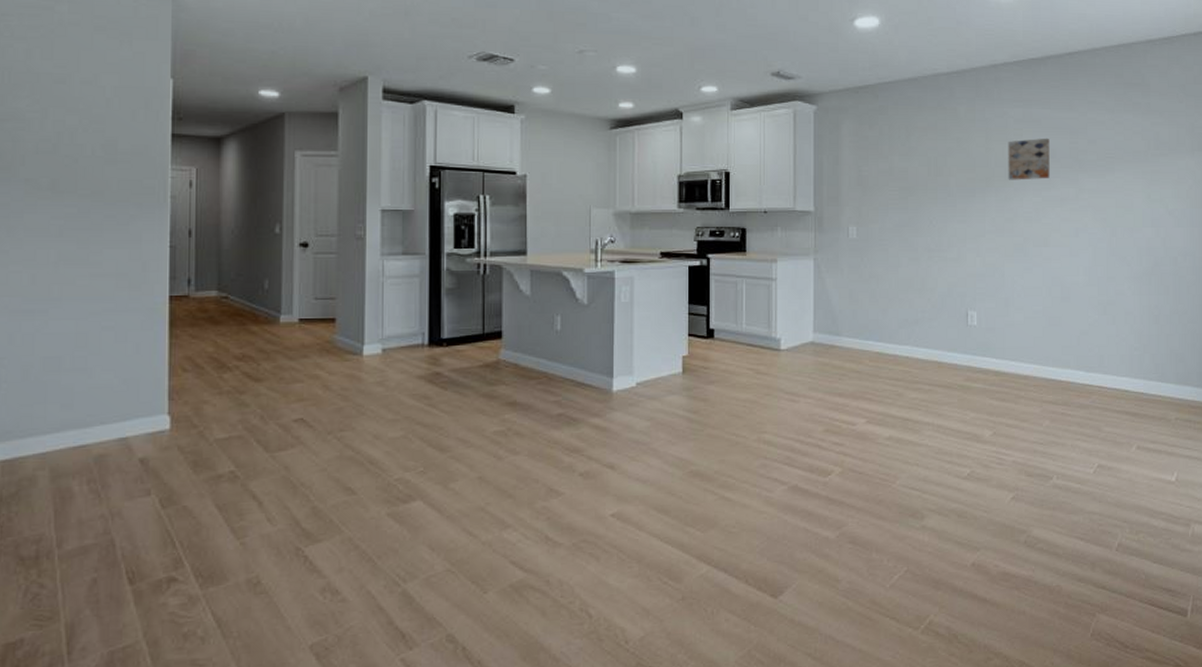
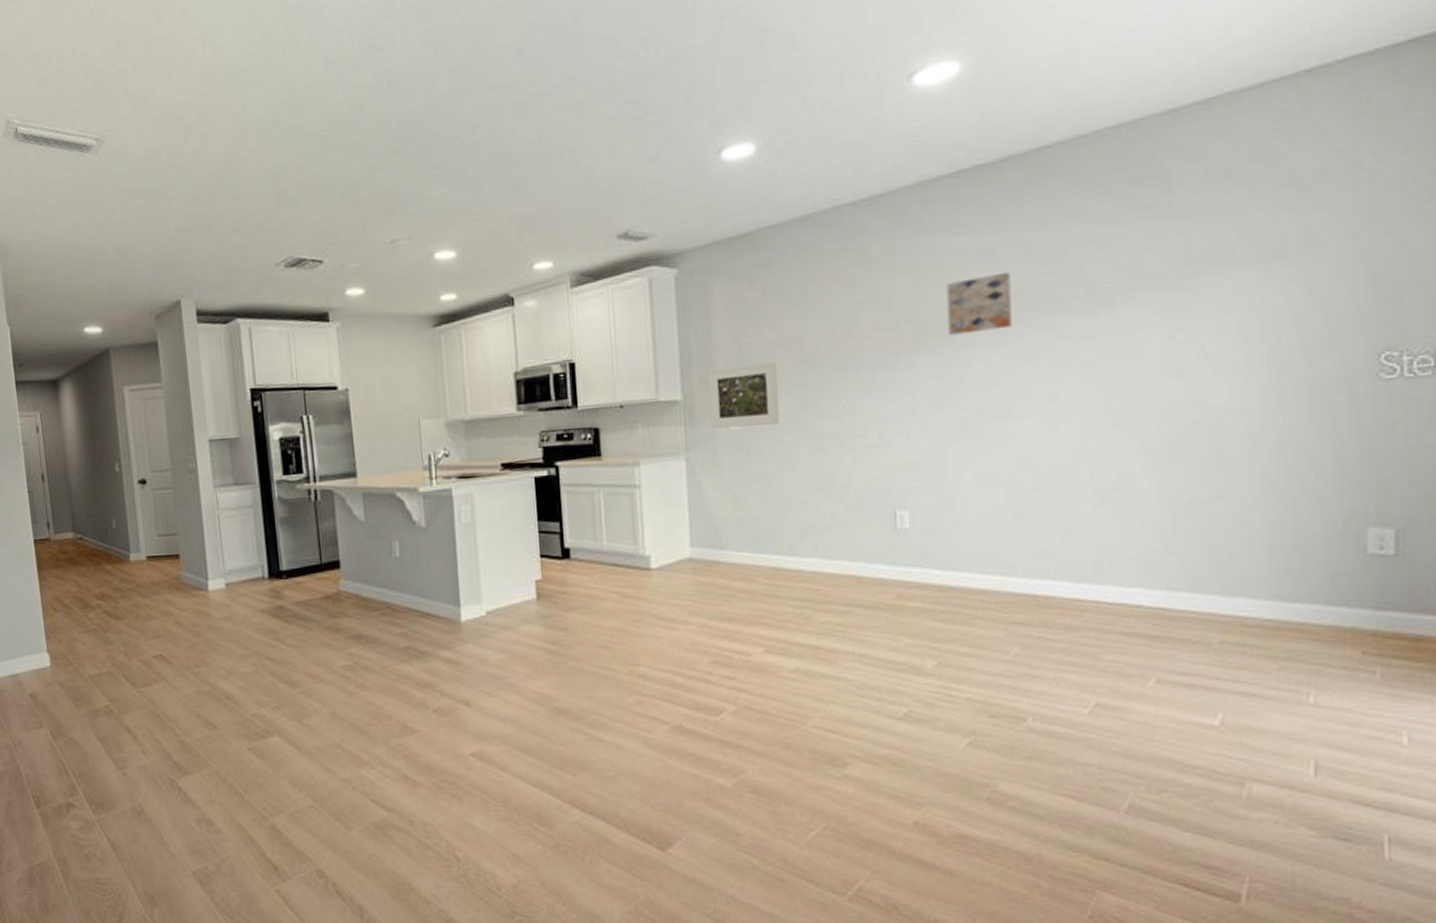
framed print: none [835,186,887,237] -> present [708,361,780,429]

